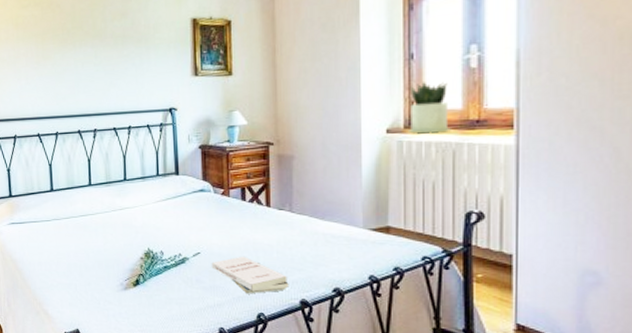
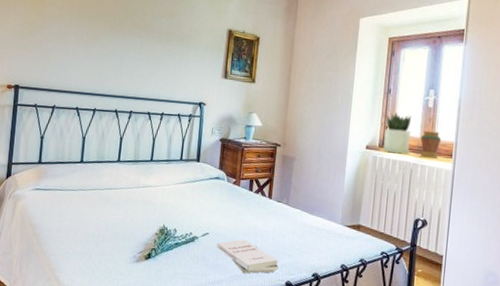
decorative vase: none [464,98,495,134] -> present [420,131,442,160]

